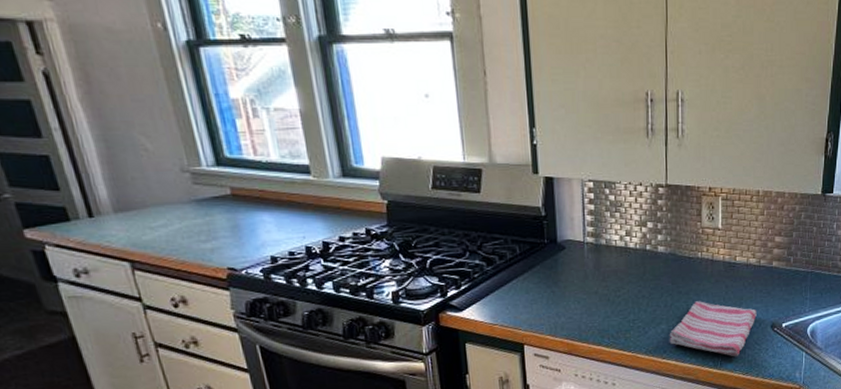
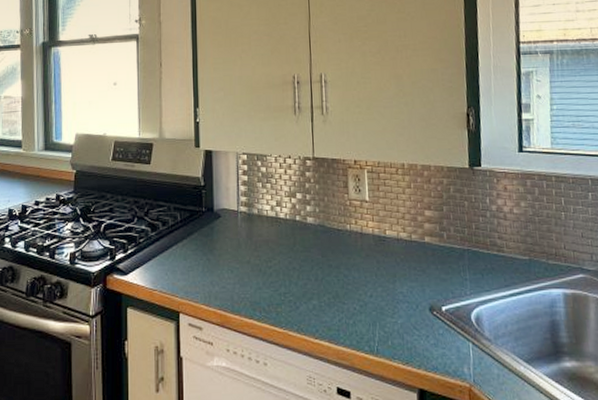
dish towel: present [669,301,757,357] -> none [321,276,413,343]

